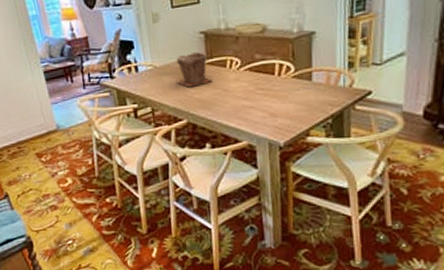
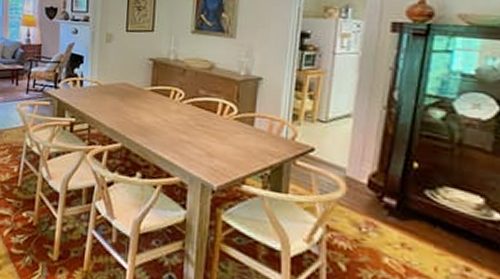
plant pot: present [176,51,212,87] -> none [118,77,153,111]

